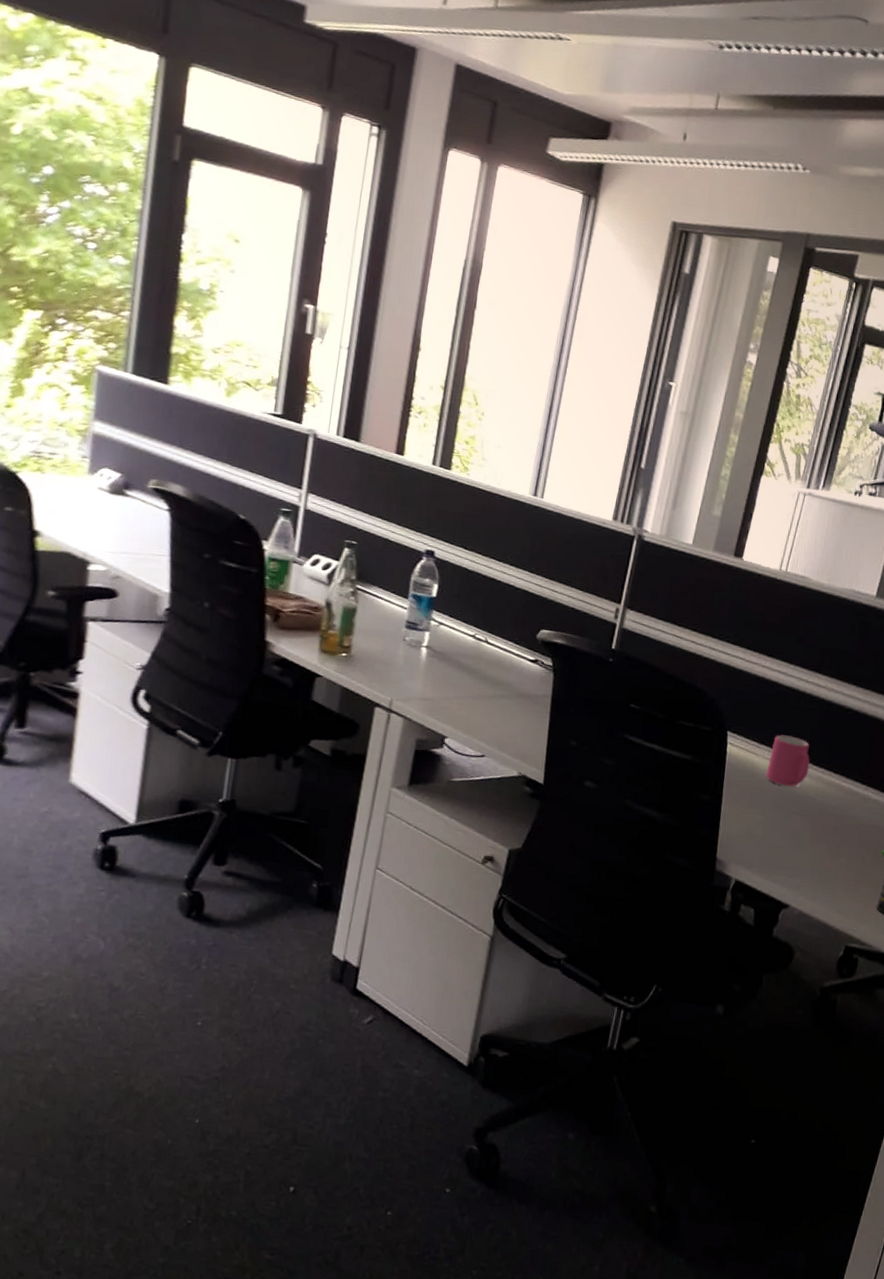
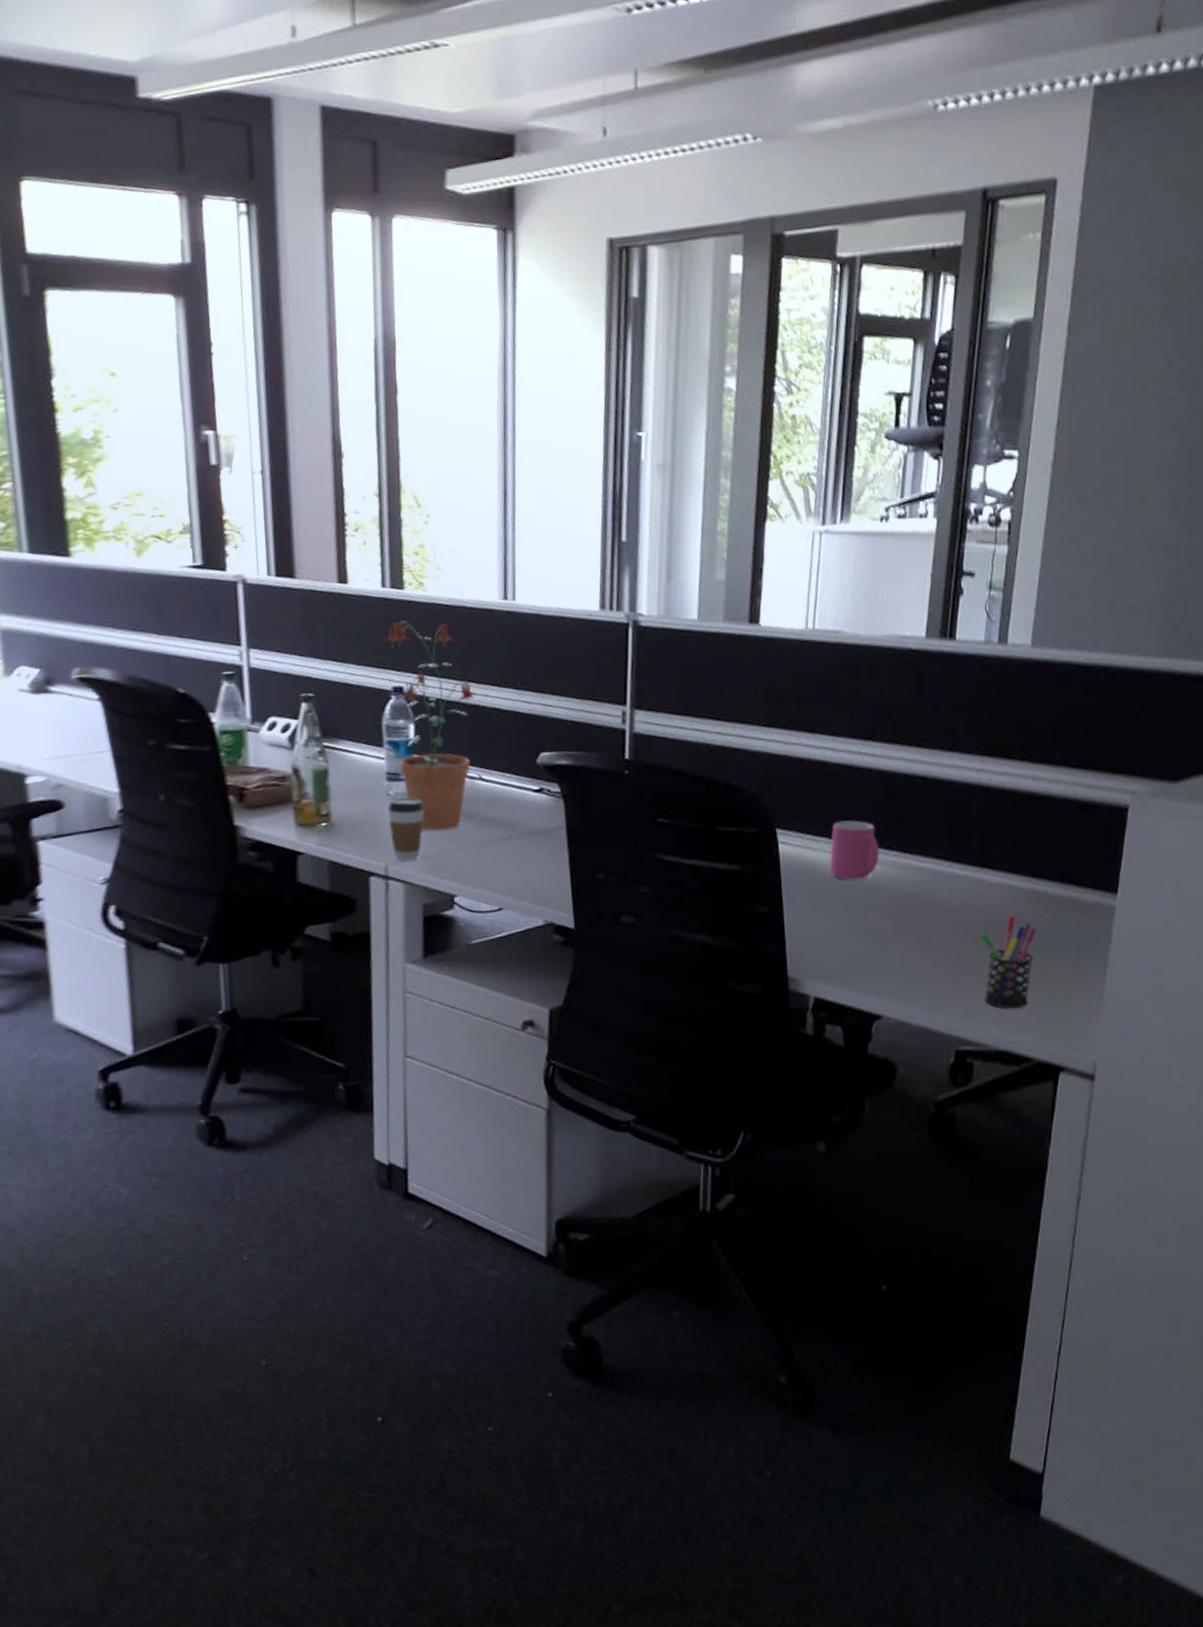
coffee cup: none [400,645,434,700] -> present [387,798,425,861]
potted plant: none [419,496,496,680] -> present [383,621,476,831]

